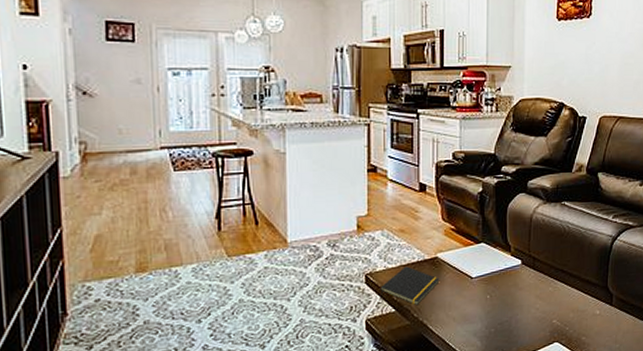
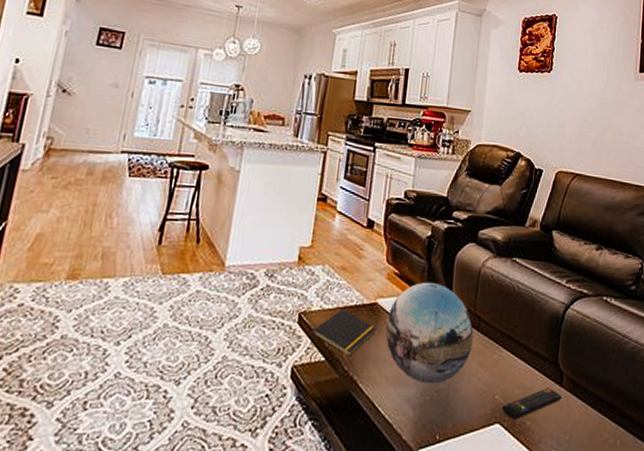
decorative orb: none [448,232,530,319] -> present [385,281,474,384]
remote control: none [560,308,613,337] -> present [502,388,562,419]

